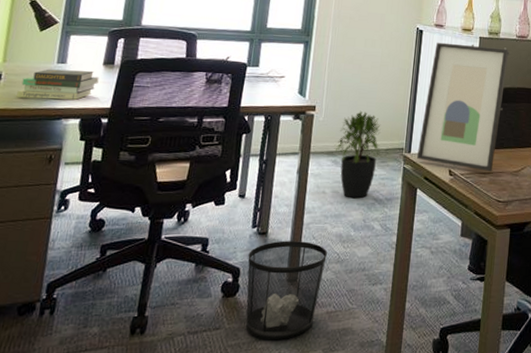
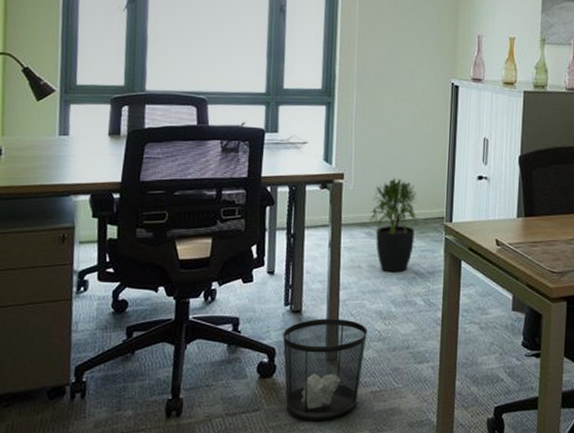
books: present [16,69,99,100] -> none [20,142,106,175]
picture frame: present [417,42,511,171] -> none [460,98,561,240]

